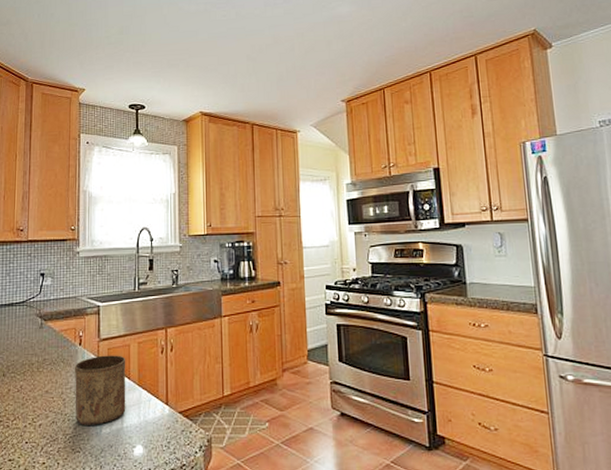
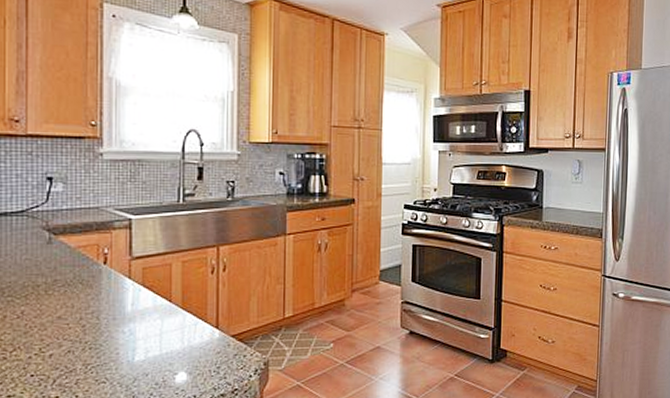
cup: present [74,355,126,425] -> none [97,275,167,354]

